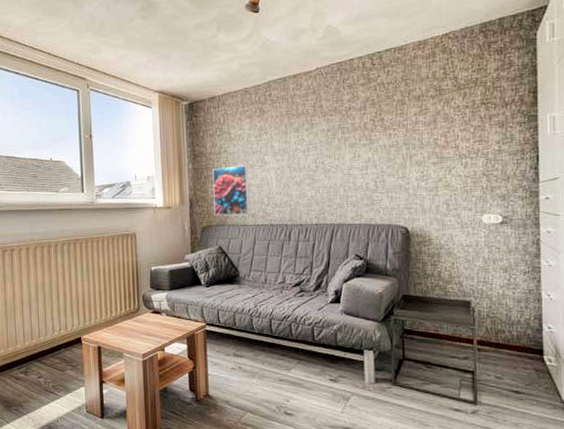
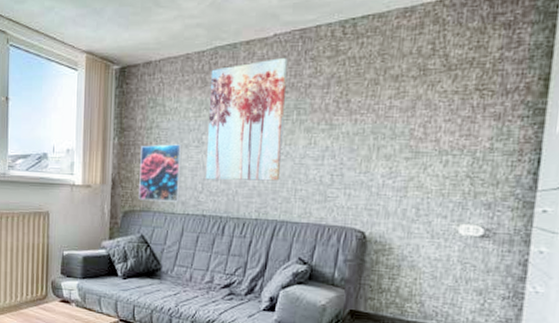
wall art: none [266,86,333,194] -> present [206,57,288,181]

